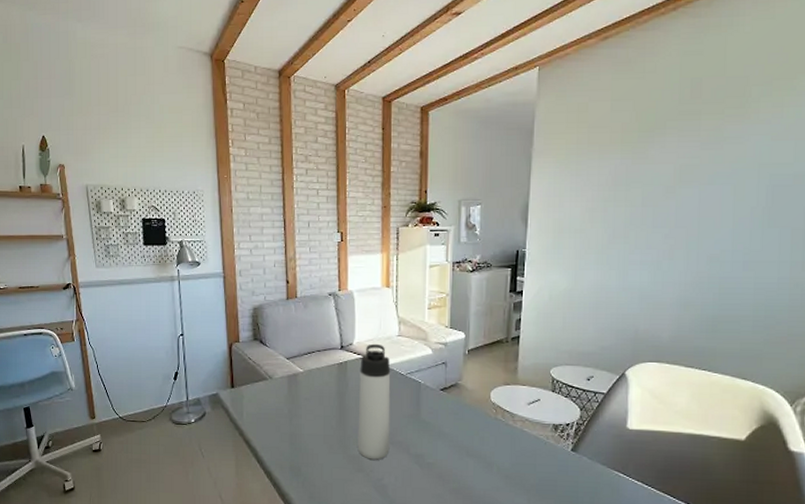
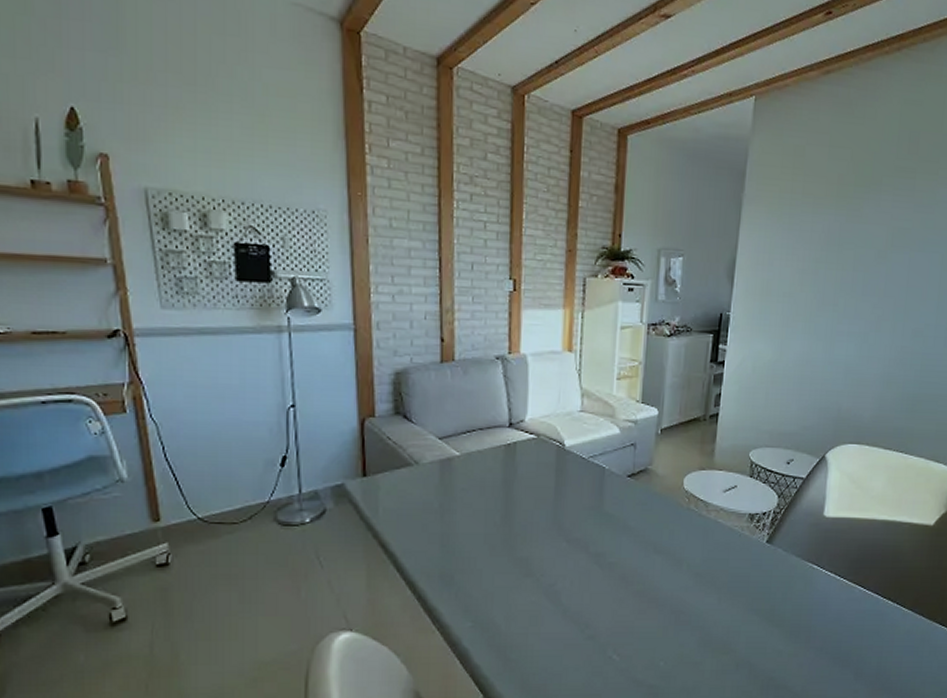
thermos bottle: present [358,343,391,460] -> none [526,420,570,562]

